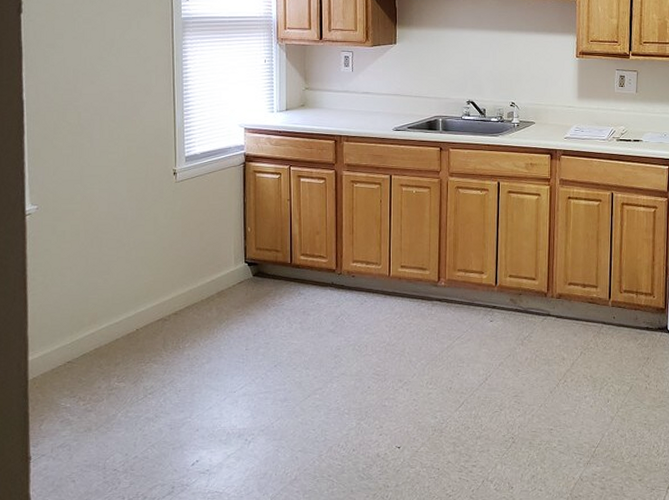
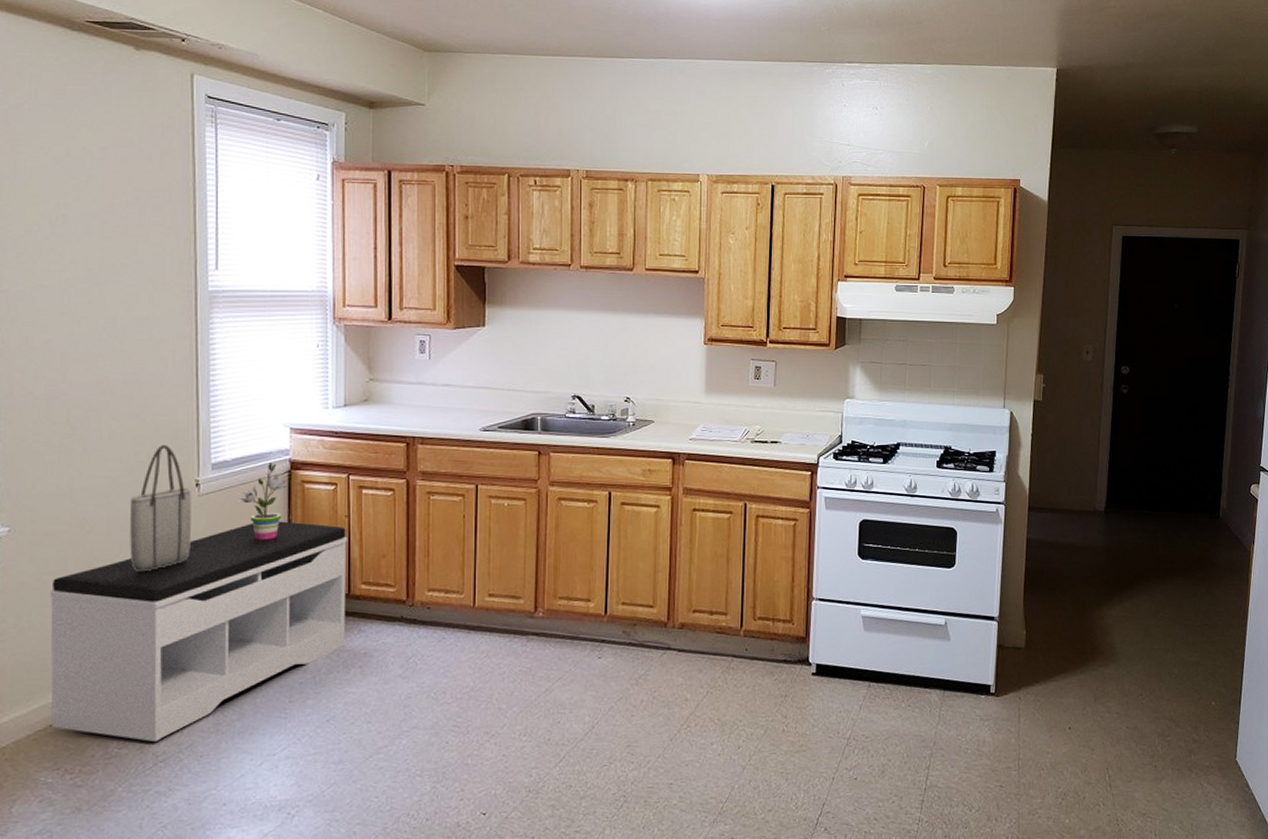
bench: none [67,203,289,378] -> present [49,521,347,742]
tote bag: none [125,141,170,243] -> present [130,444,191,572]
potted plant: none [204,156,243,219] -> present [236,462,287,540]

